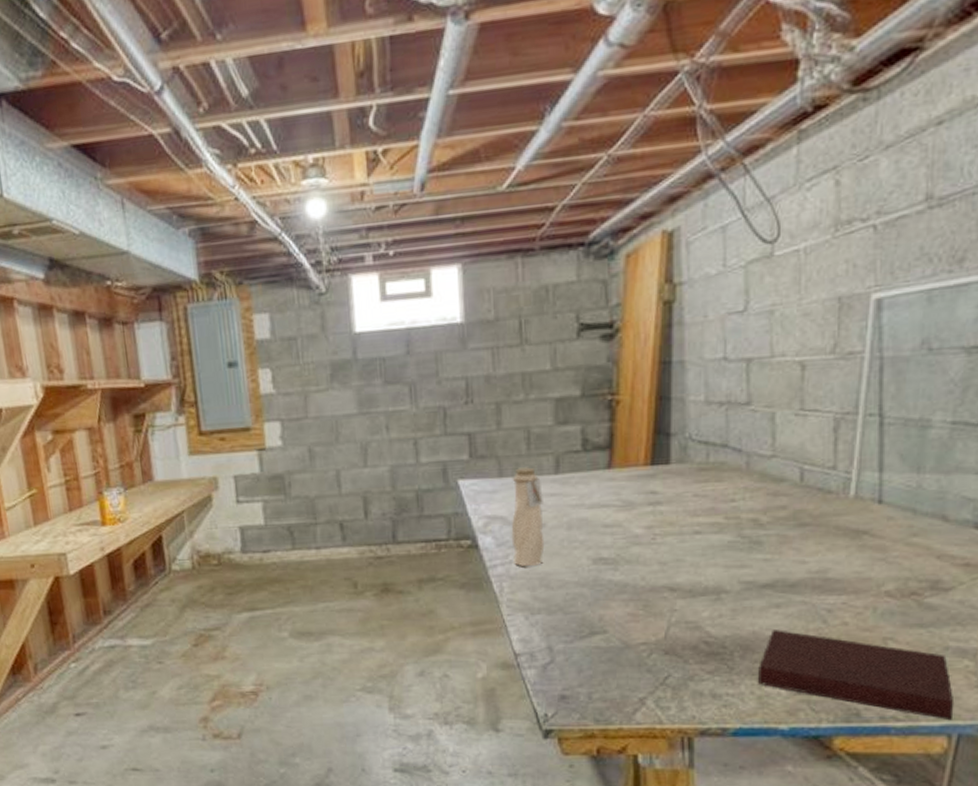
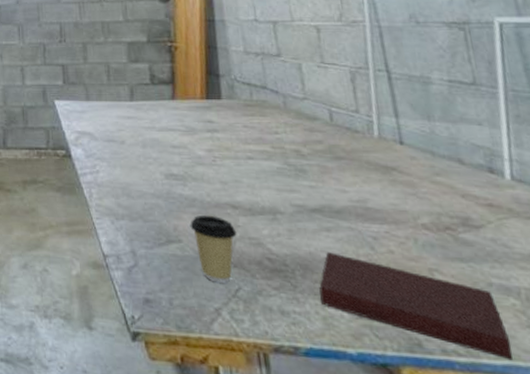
water bottle: present [511,467,545,567] -> none [96,94,125,177]
coffee cup: none [618,600,672,672] -> present [190,214,237,283]

